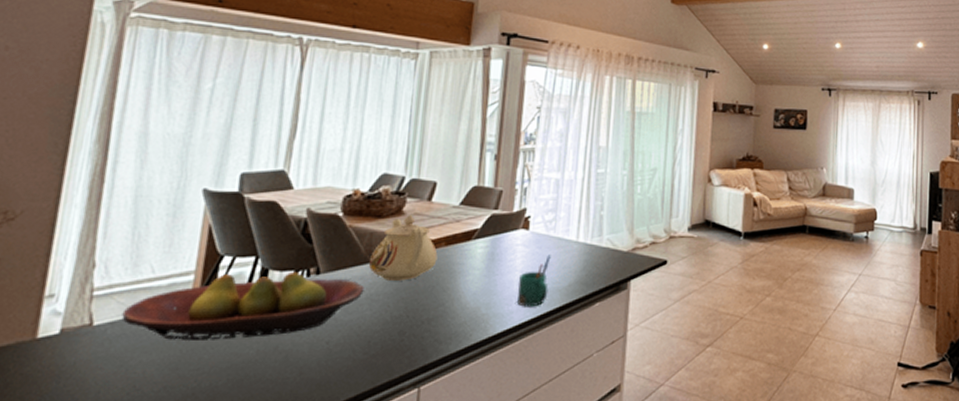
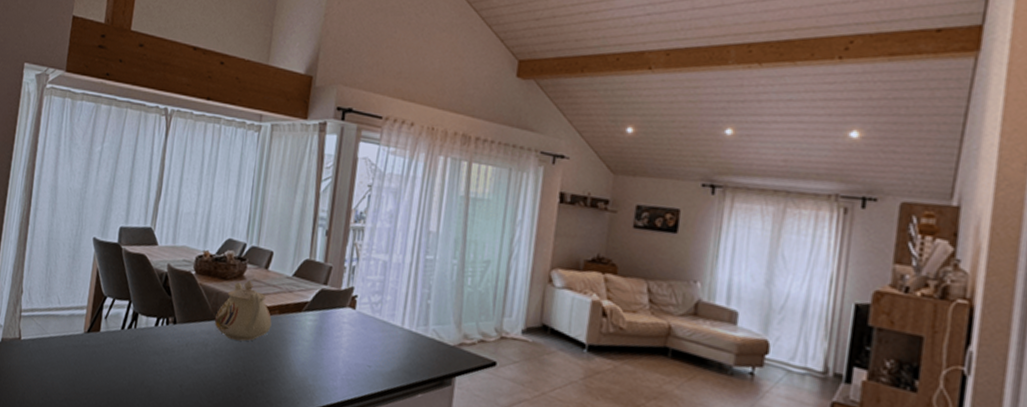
fruit bowl: present [121,271,364,340] -> none [39,312,210,372]
mug: present [516,254,551,307] -> none [341,337,376,387]

